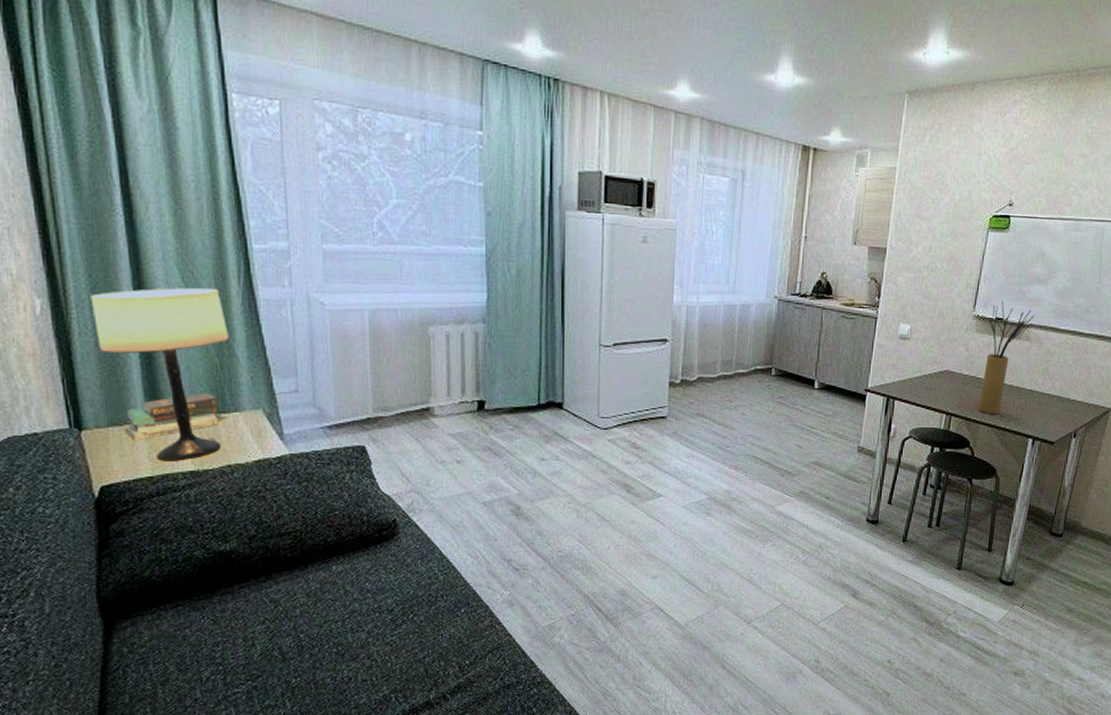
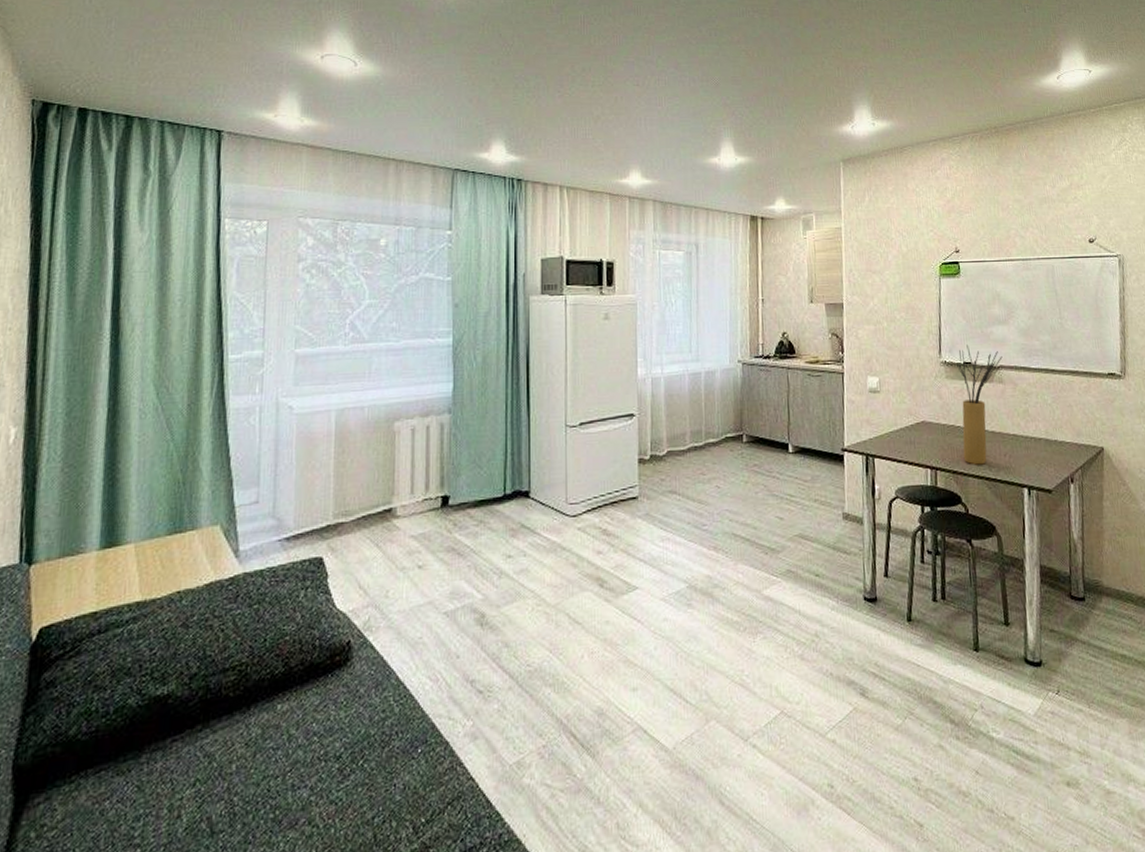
table lamp: present [90,287,230,462] -> none [64,401,196,593]
books: present [123,392,220,442] -> none [74,511,177,573]

